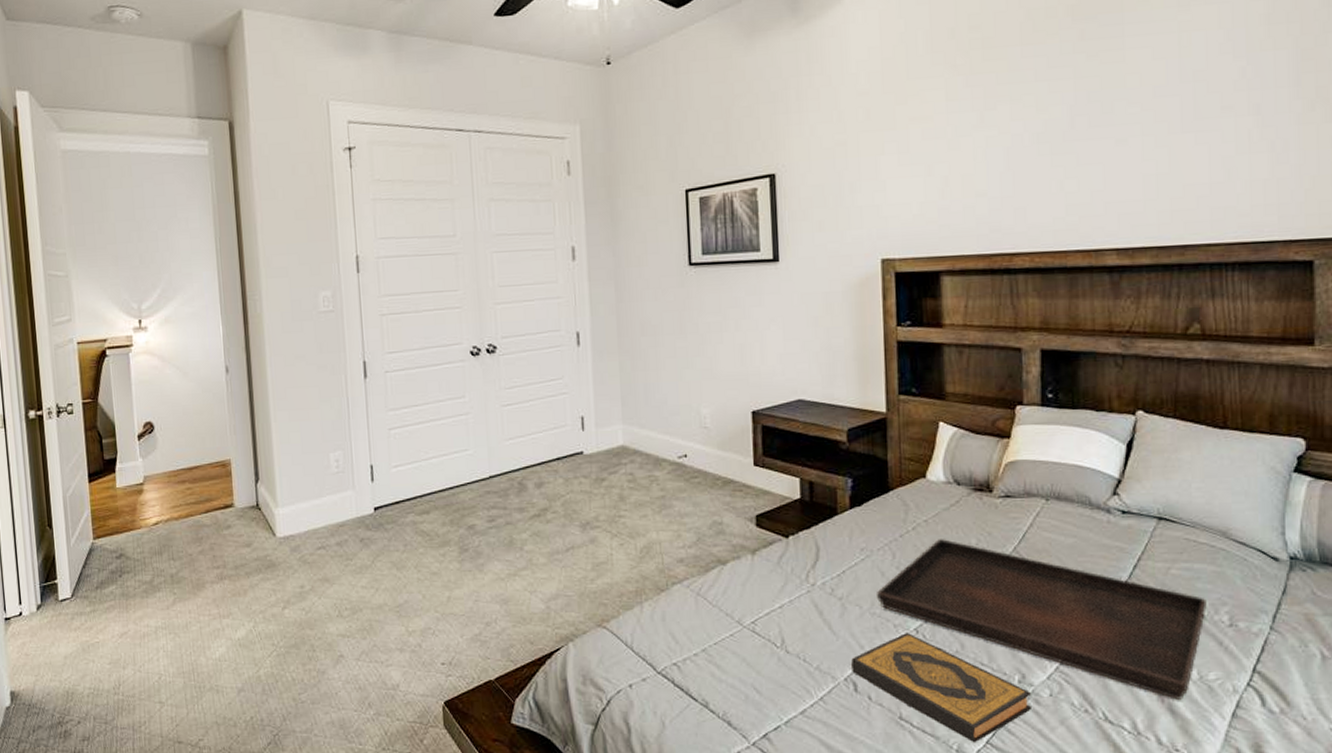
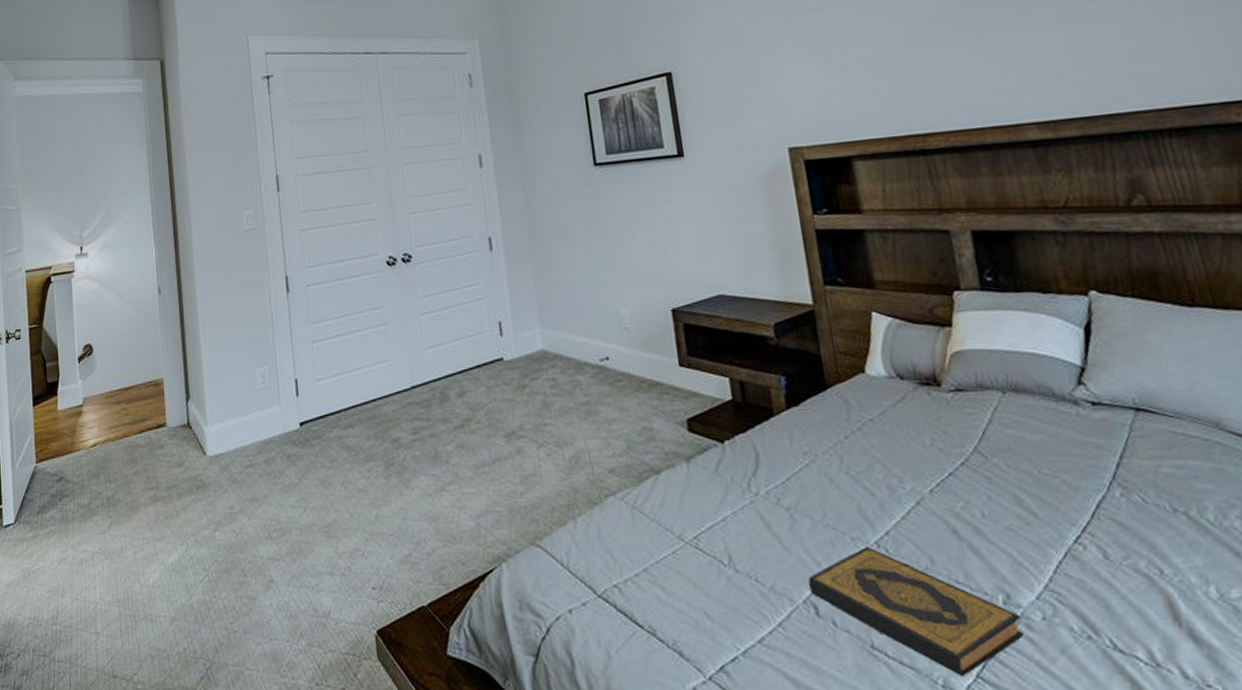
serving tray: present [877,539,1207,700] -> none [827,439,1213,623]

